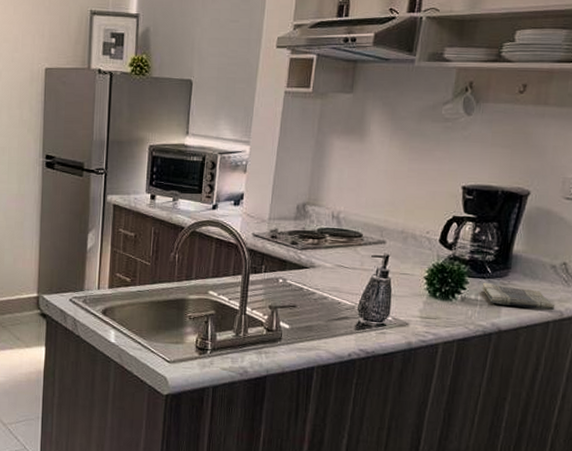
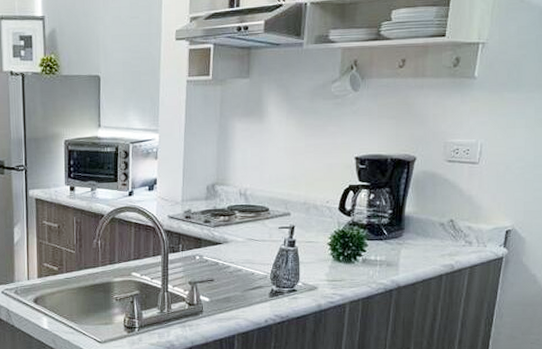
dish towel: present [481,282,554,311] -> none [380,243,445,265]

